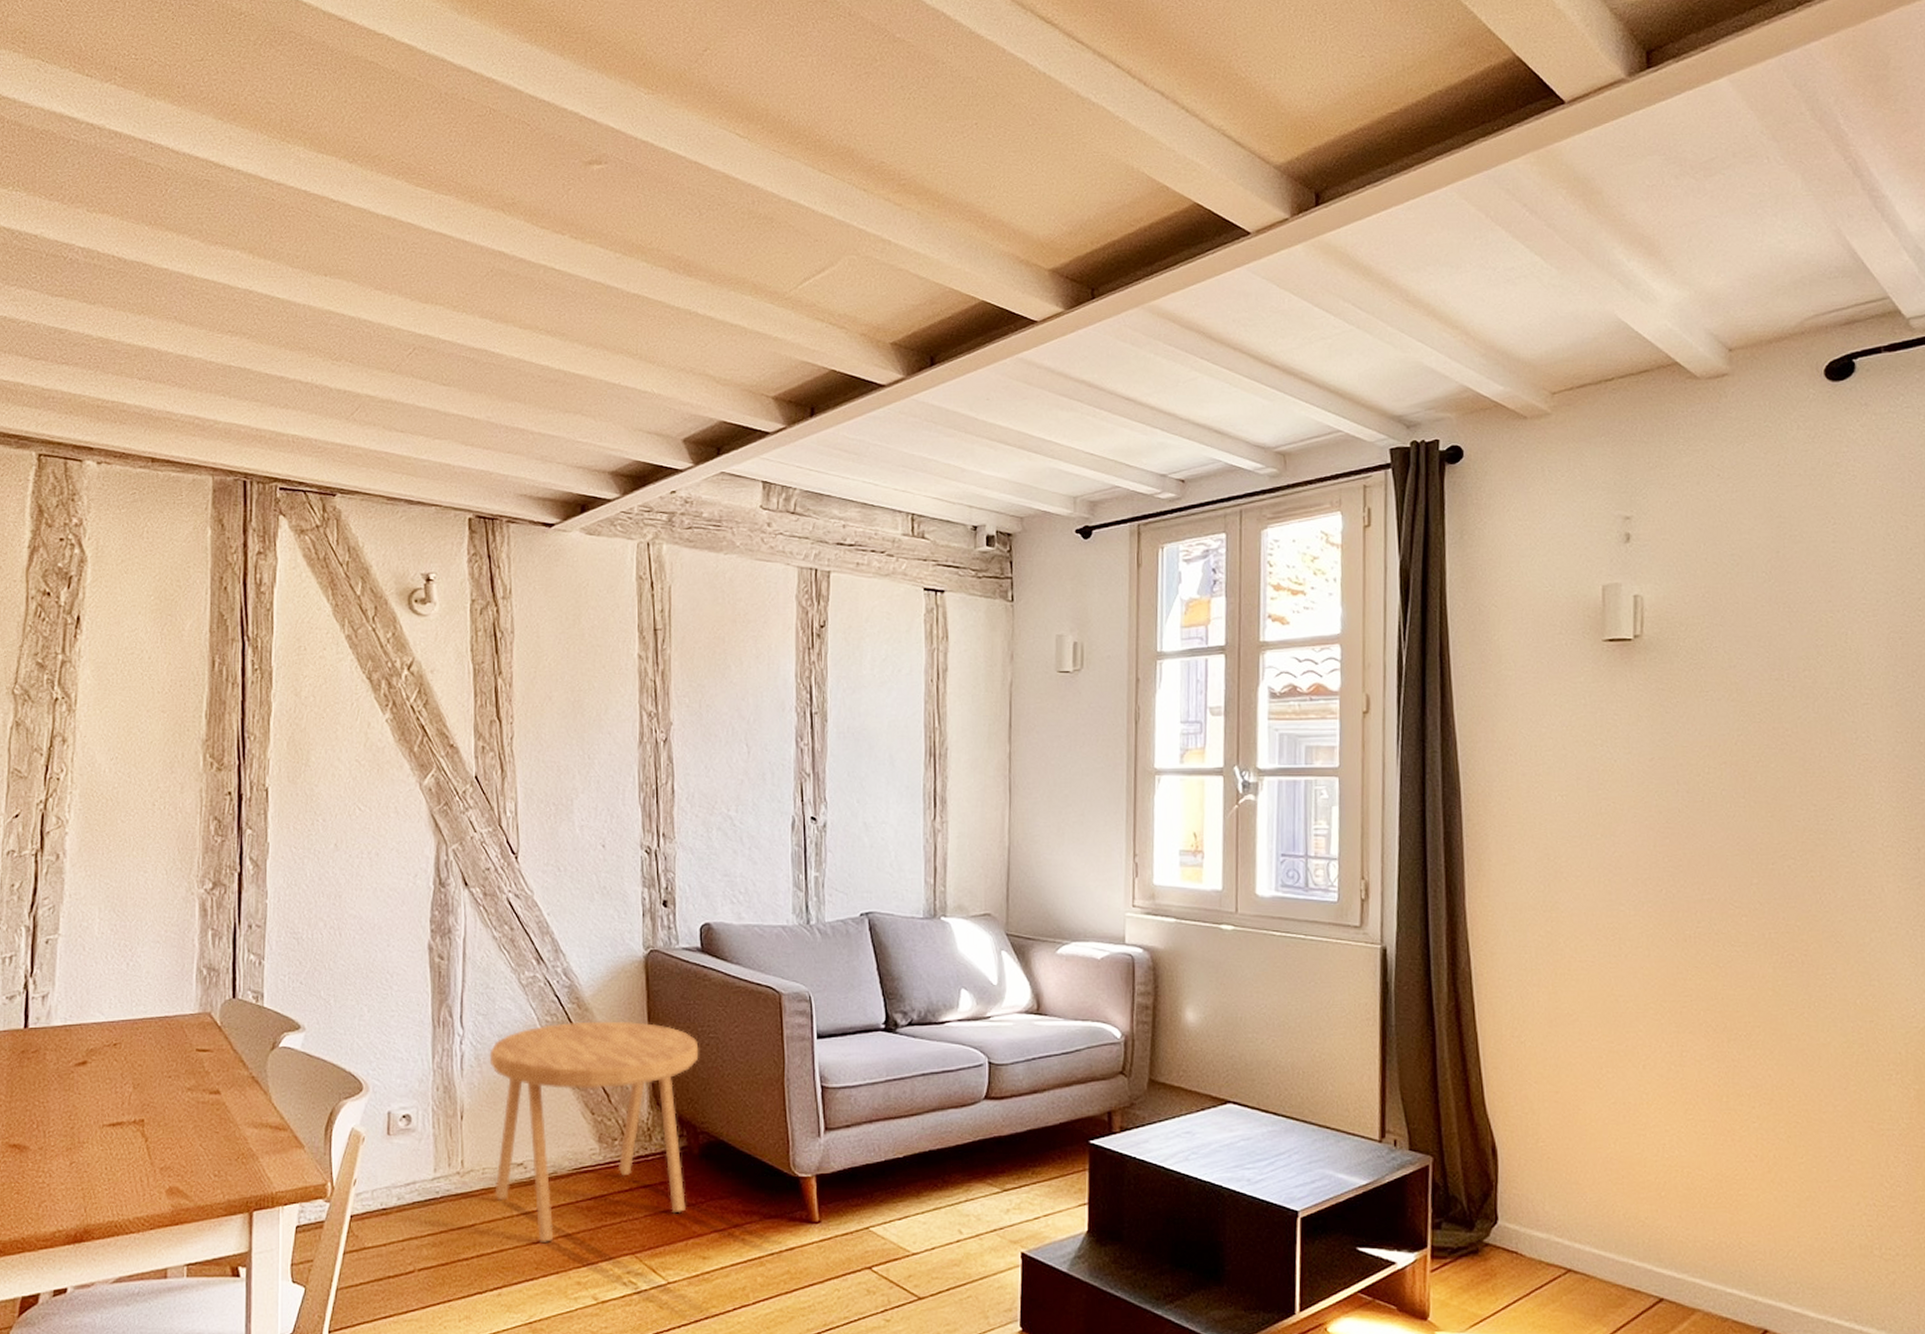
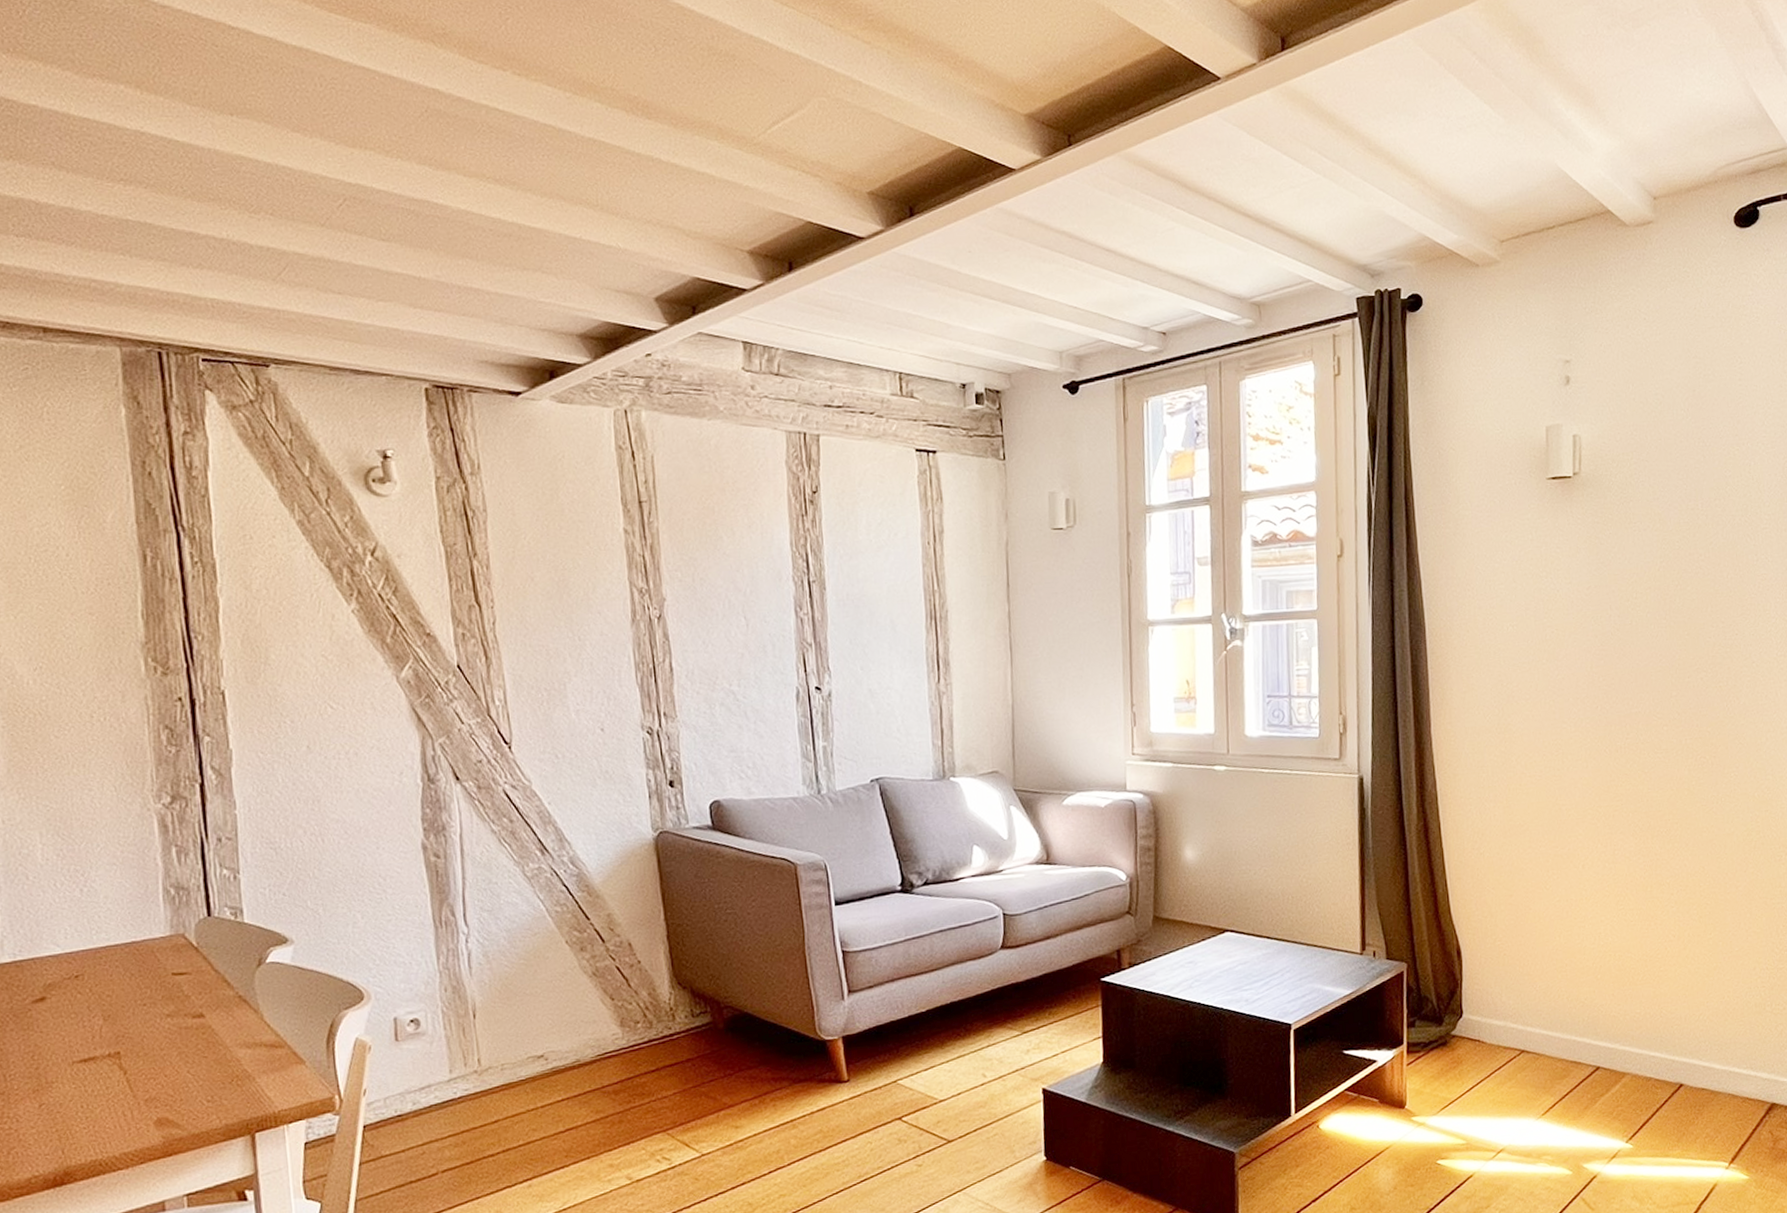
side table: present [489,1021,699,1242] -> none [498,904,718,1131]

